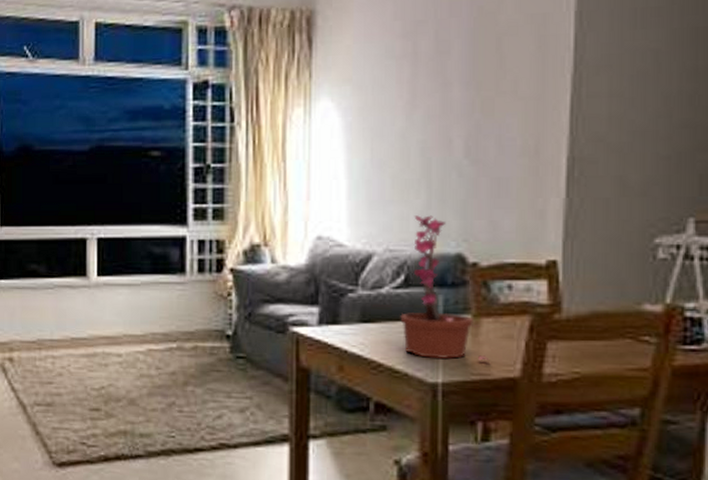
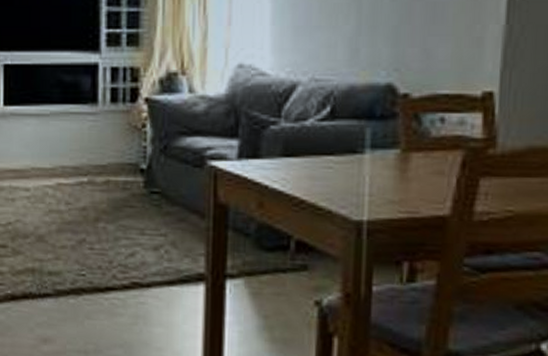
potted plant: present [400,215,489,362] -> none [325,42,418,200]

